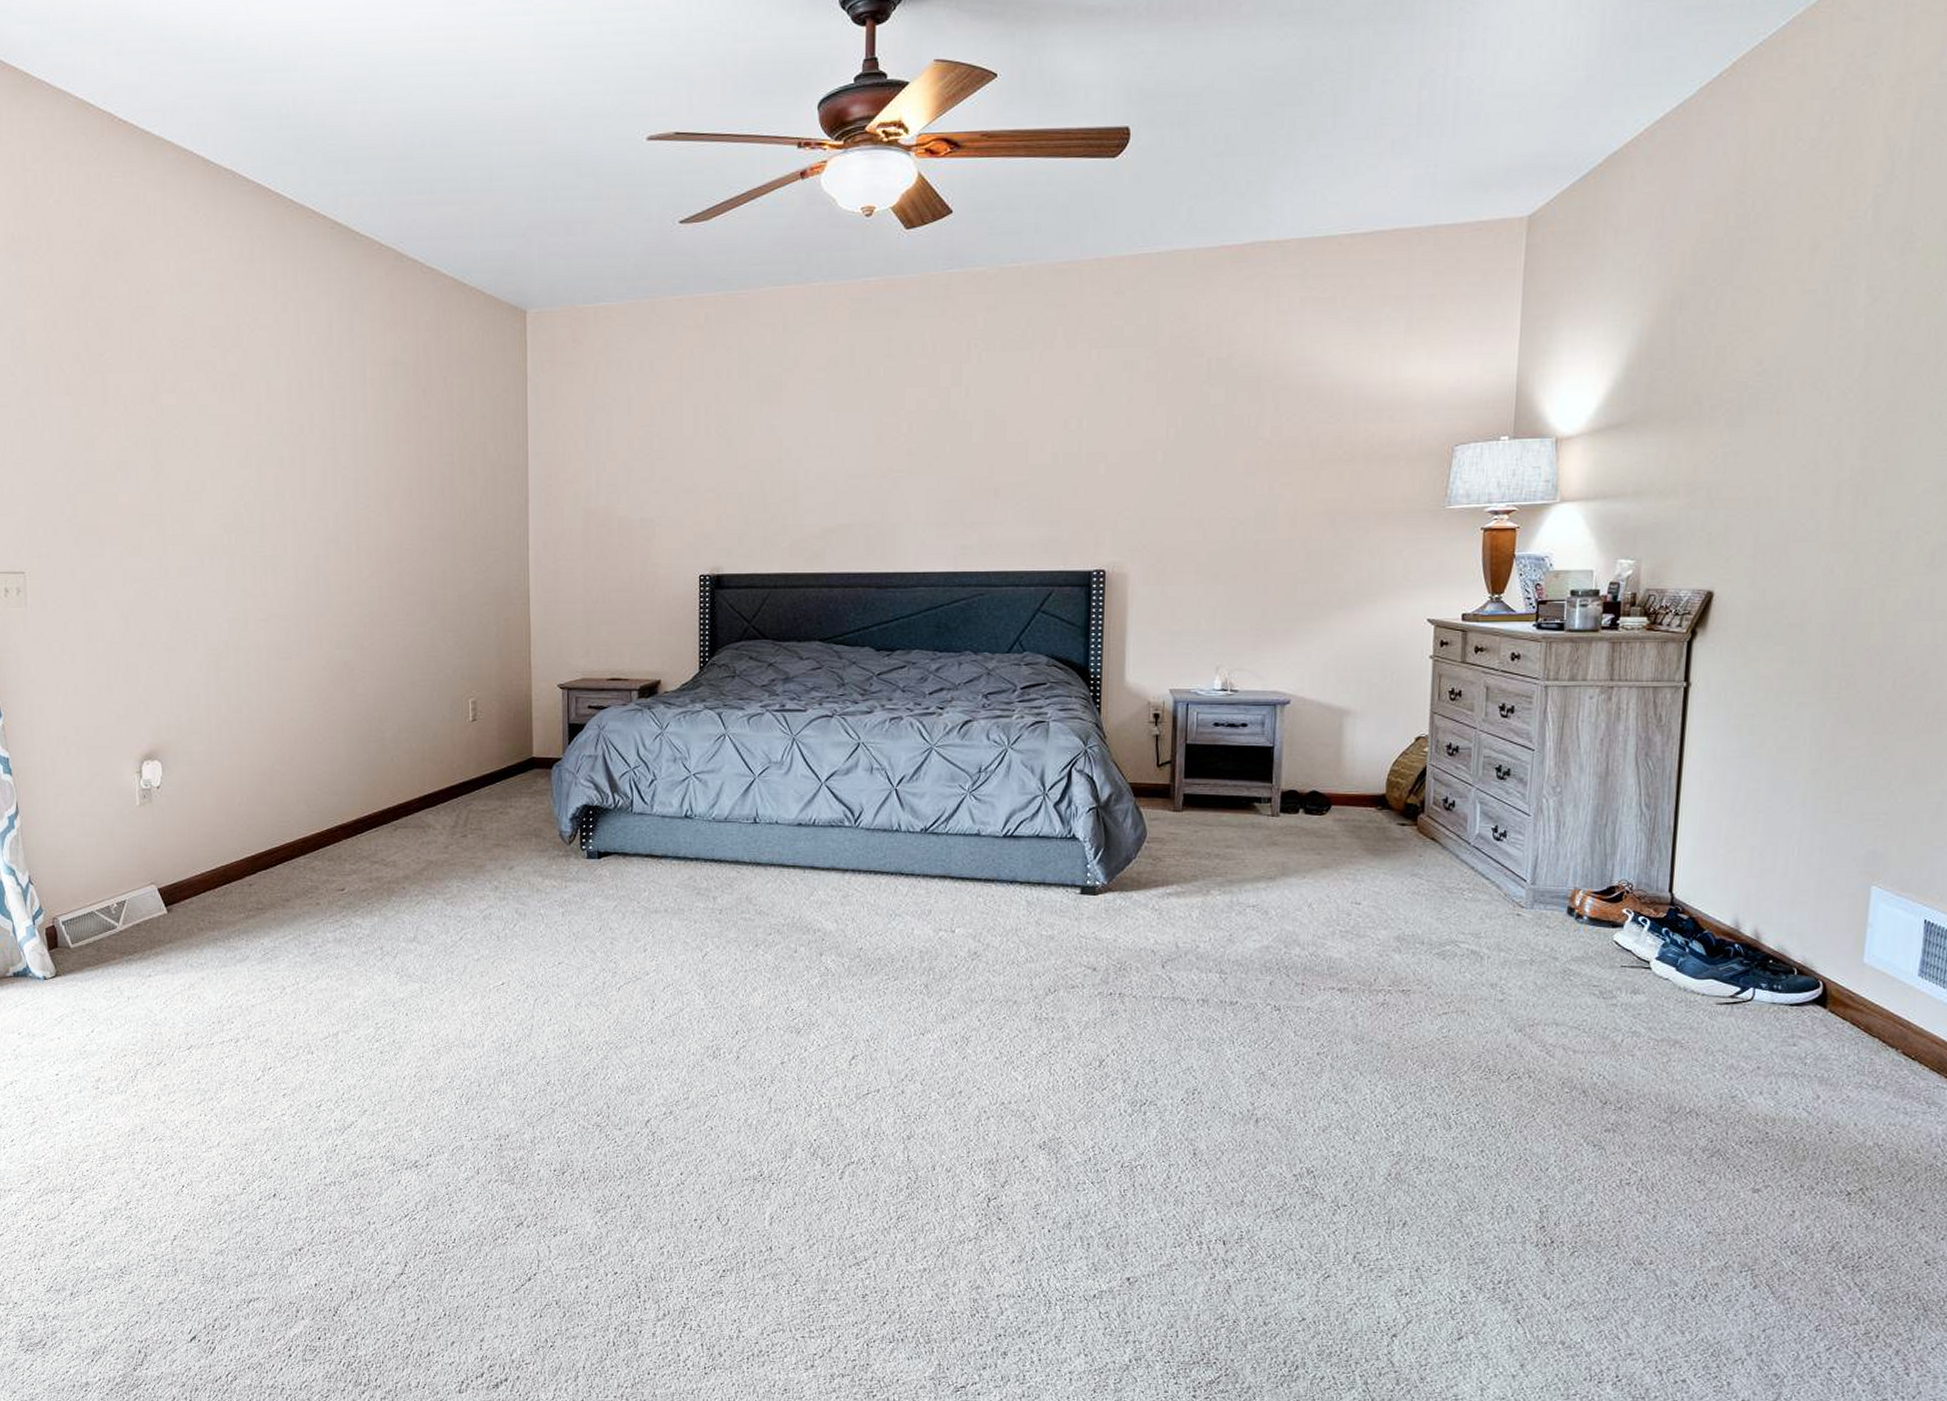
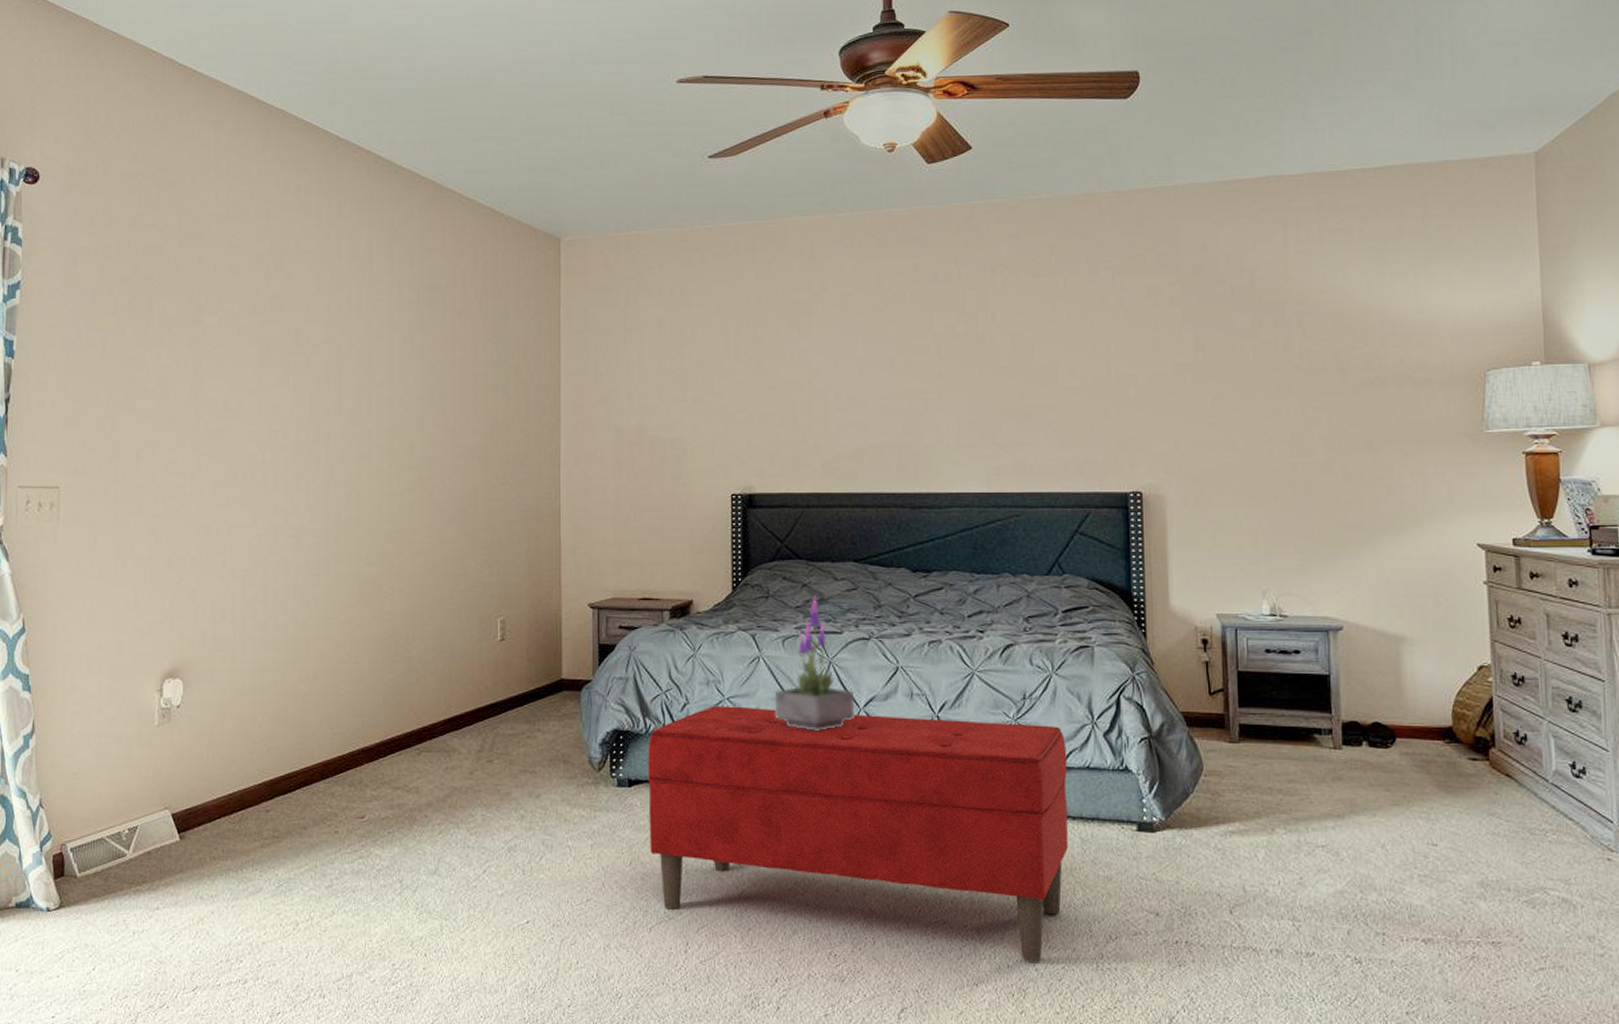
bench: none [617,782,1018,1012] -> present [648,706,1068,961]
potted plant: none [739,675,816,804] -> present [774,596,854,730]

